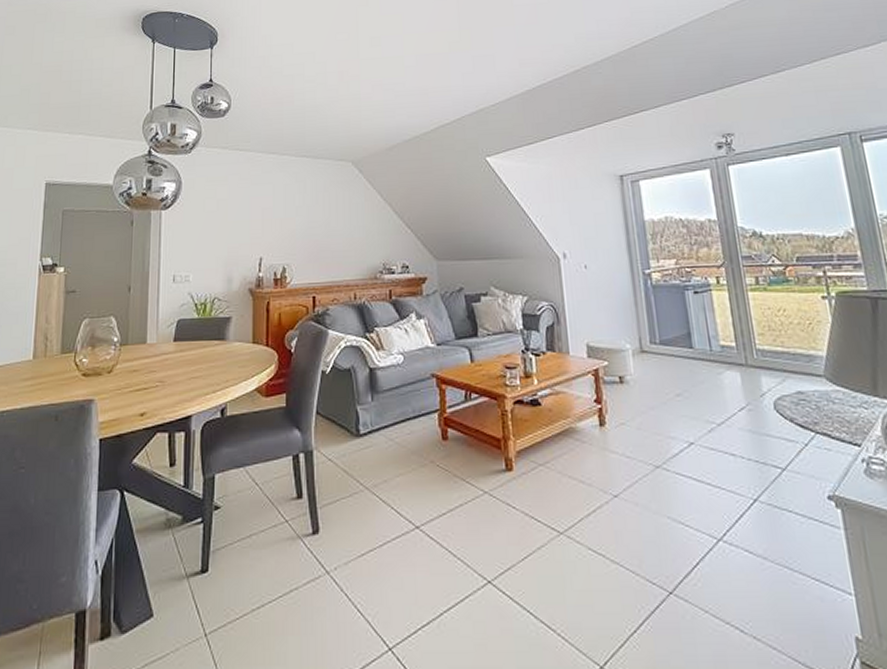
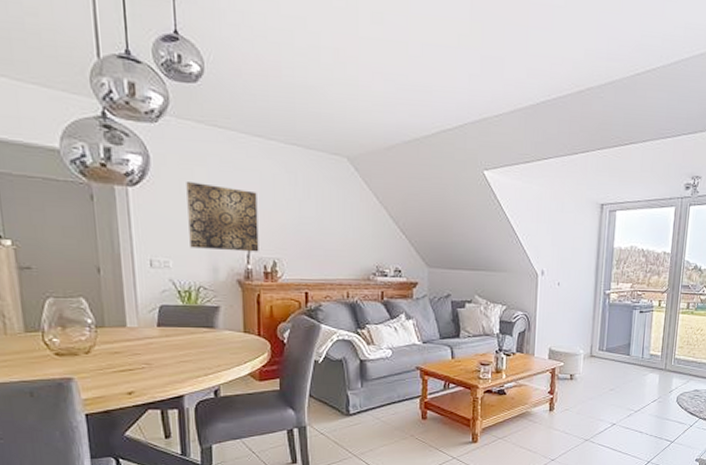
wall art: none [209,200,270,261] -> present [186,182,259,252]

